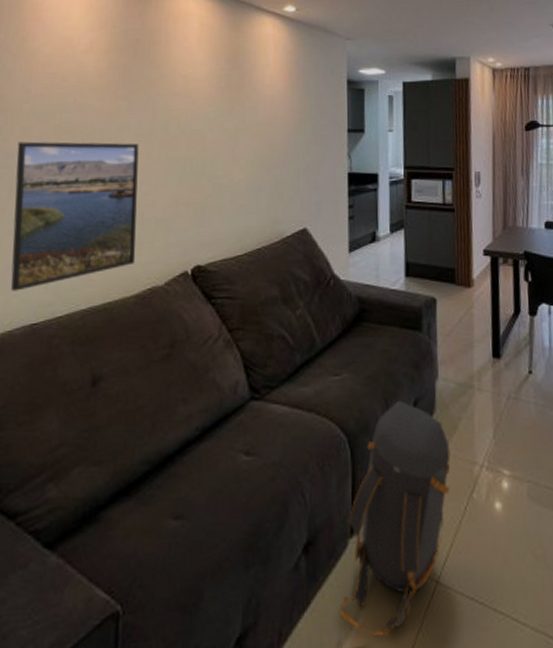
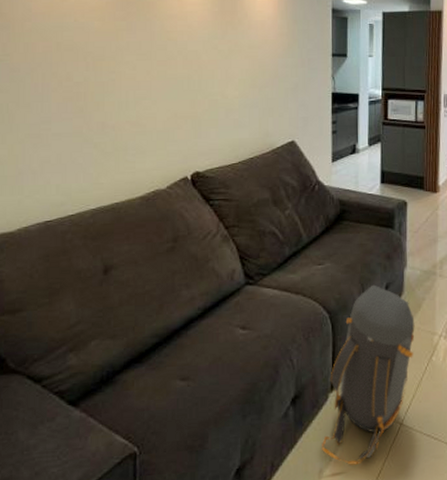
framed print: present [10,141,139,292] -> none [21,57,140,193]

